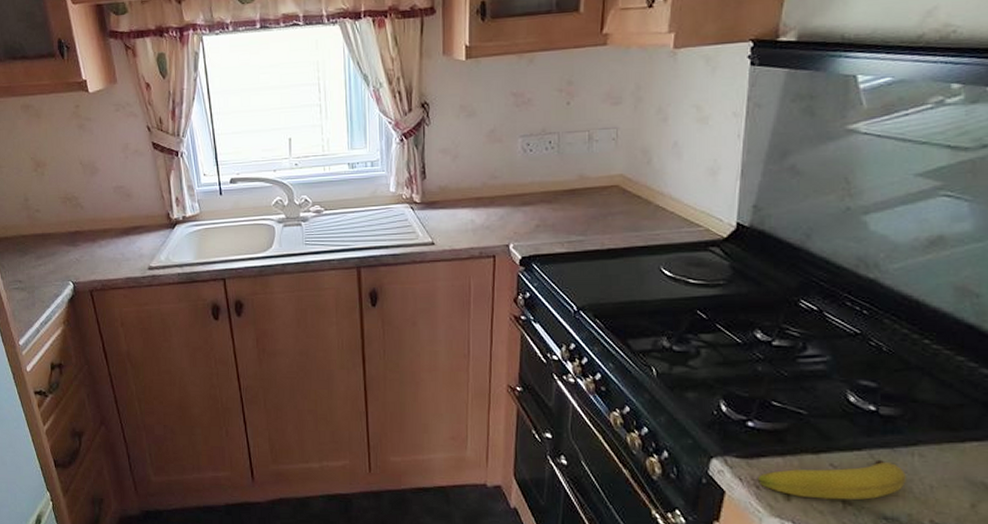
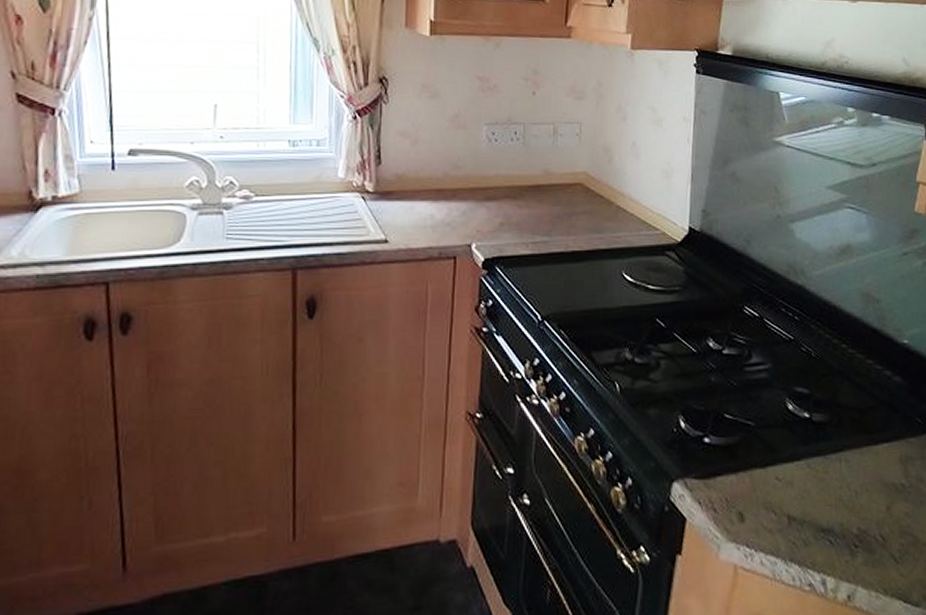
fruit: present [757,459,906,501] -> none [714,468,837,517]

